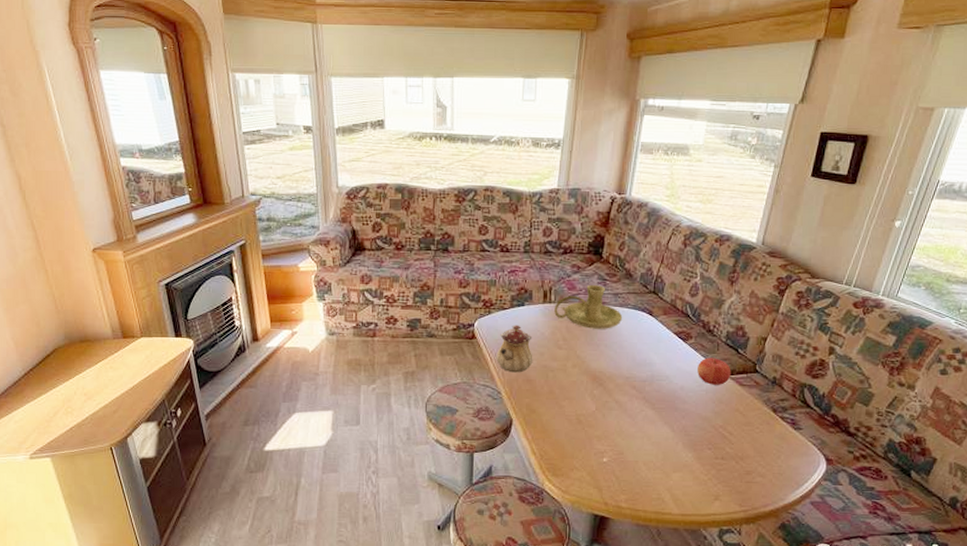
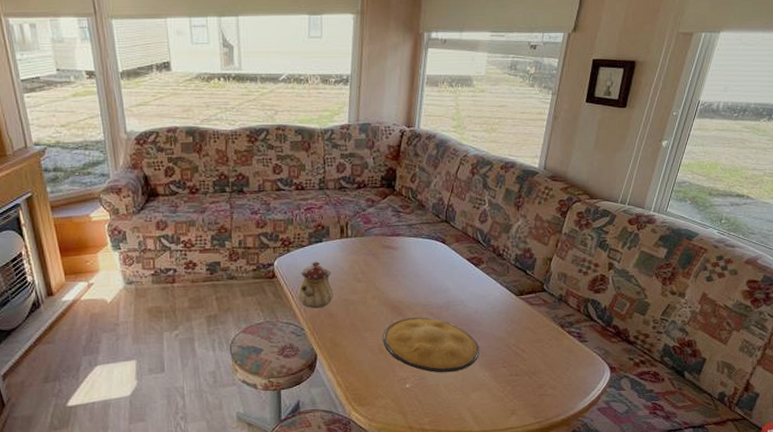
candle holder: present [554,284,623,329] -> none [352,217,418,261]
plate: none [581,389,683,450] -> present [383,317,479,373]
fruit: present [697,358,731,385] -> none [490,280,521,306]

